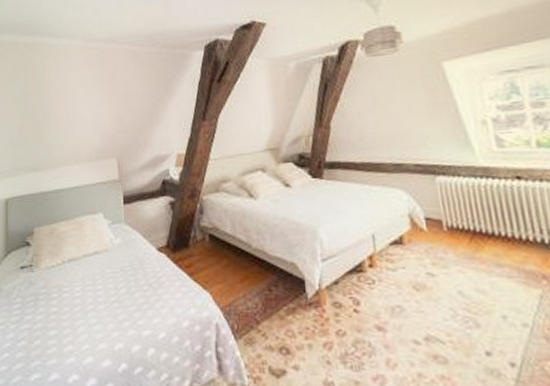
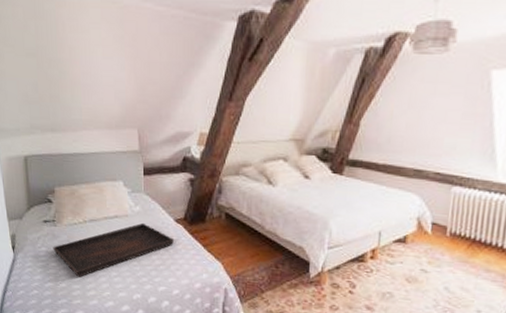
serving tray: none [28,256,157,330] -> present [53,222,174,277]

